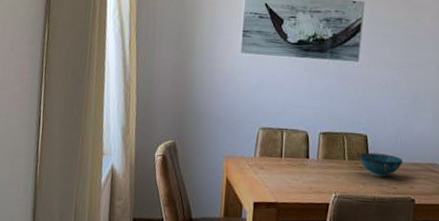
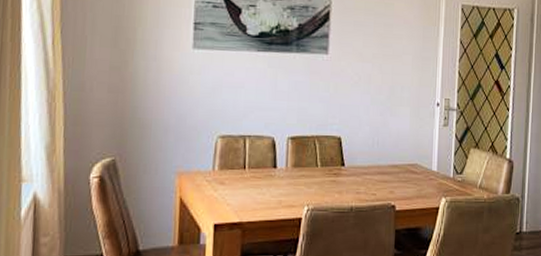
decorative bowl: present [359,152,404,177] -> none [333,156,382,183]

